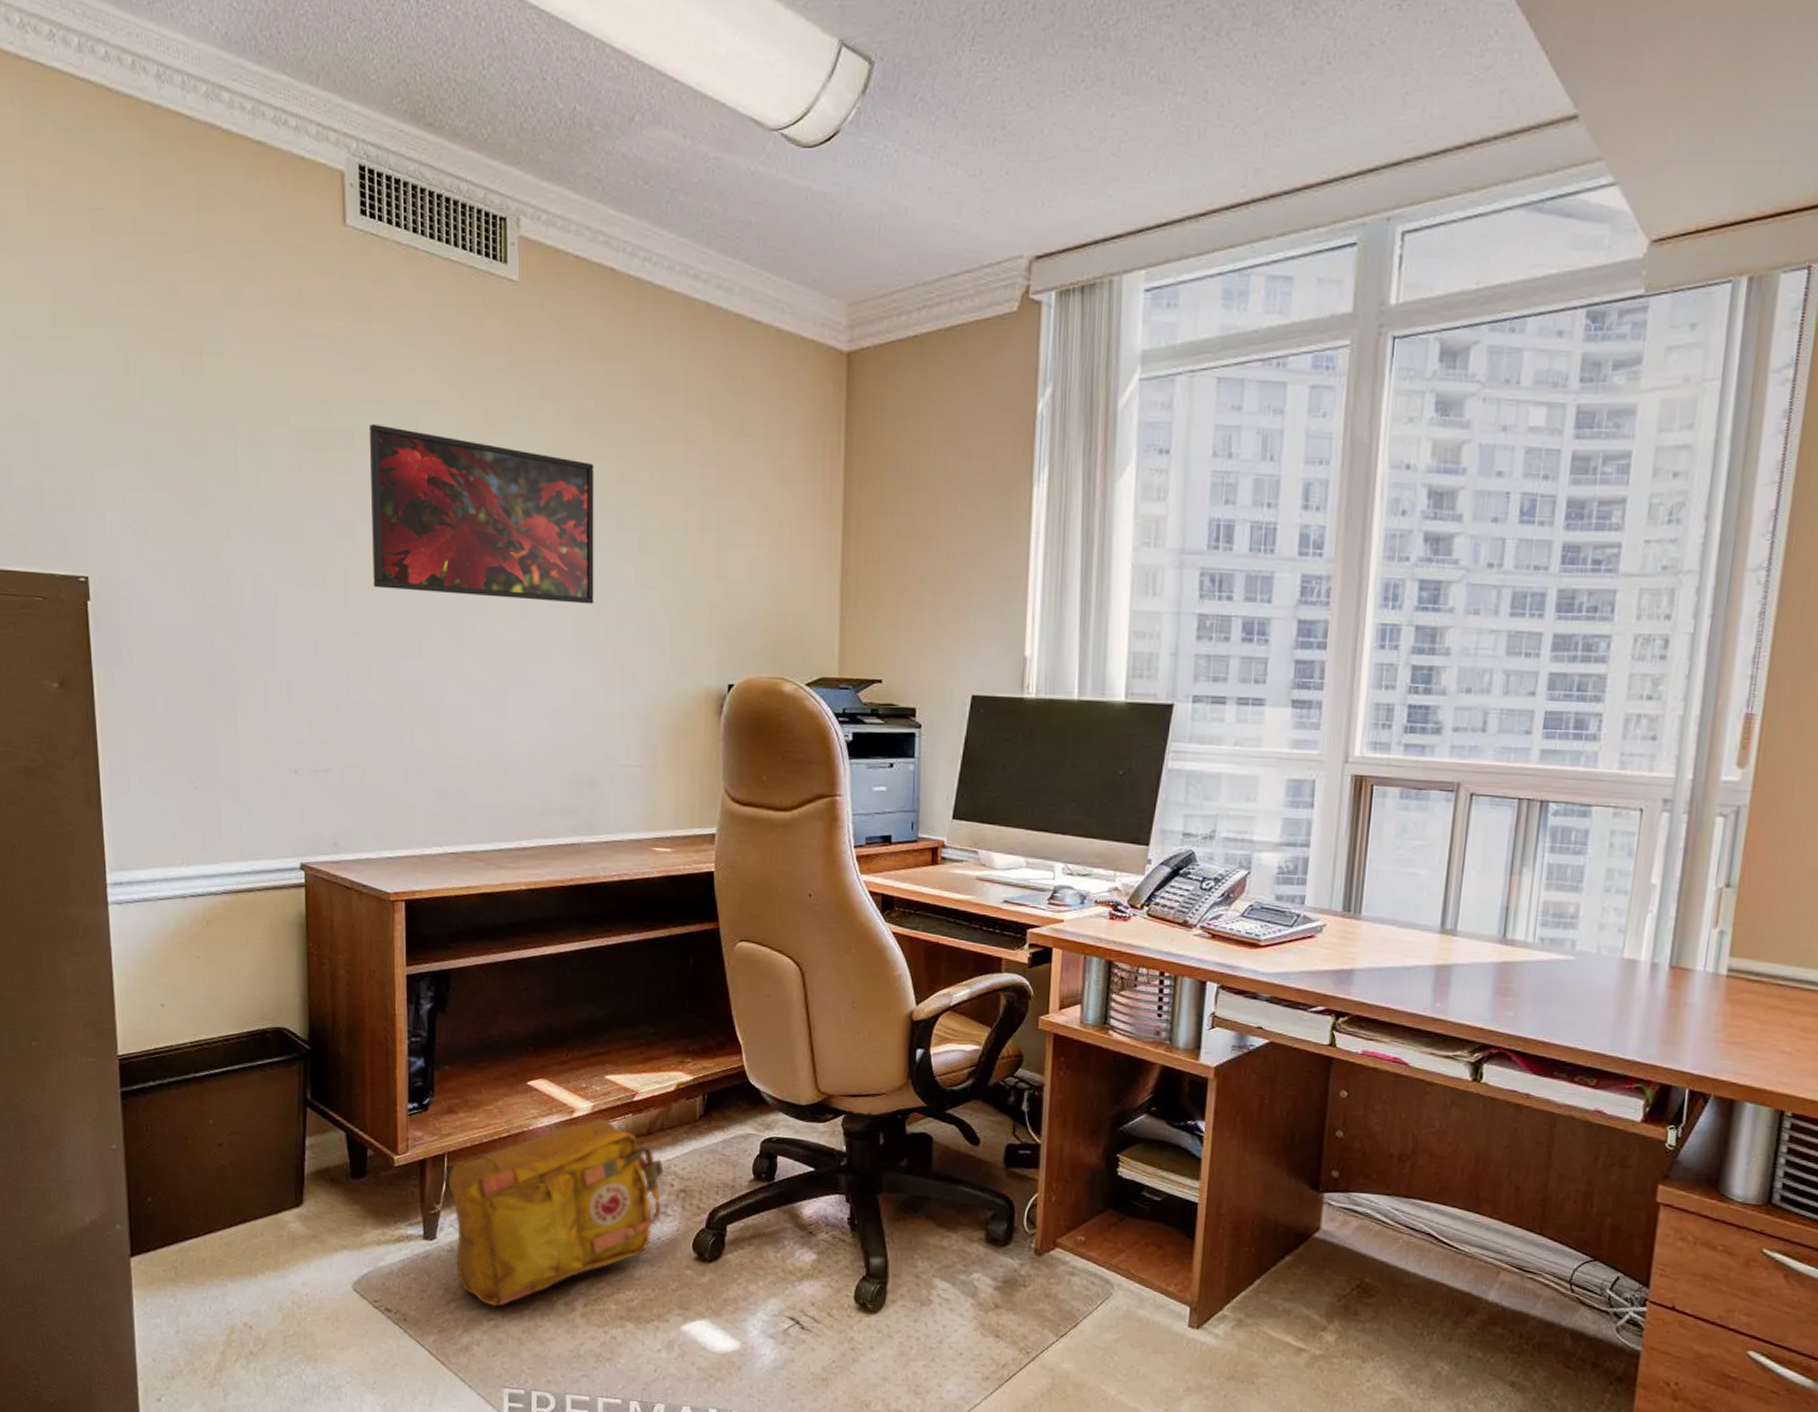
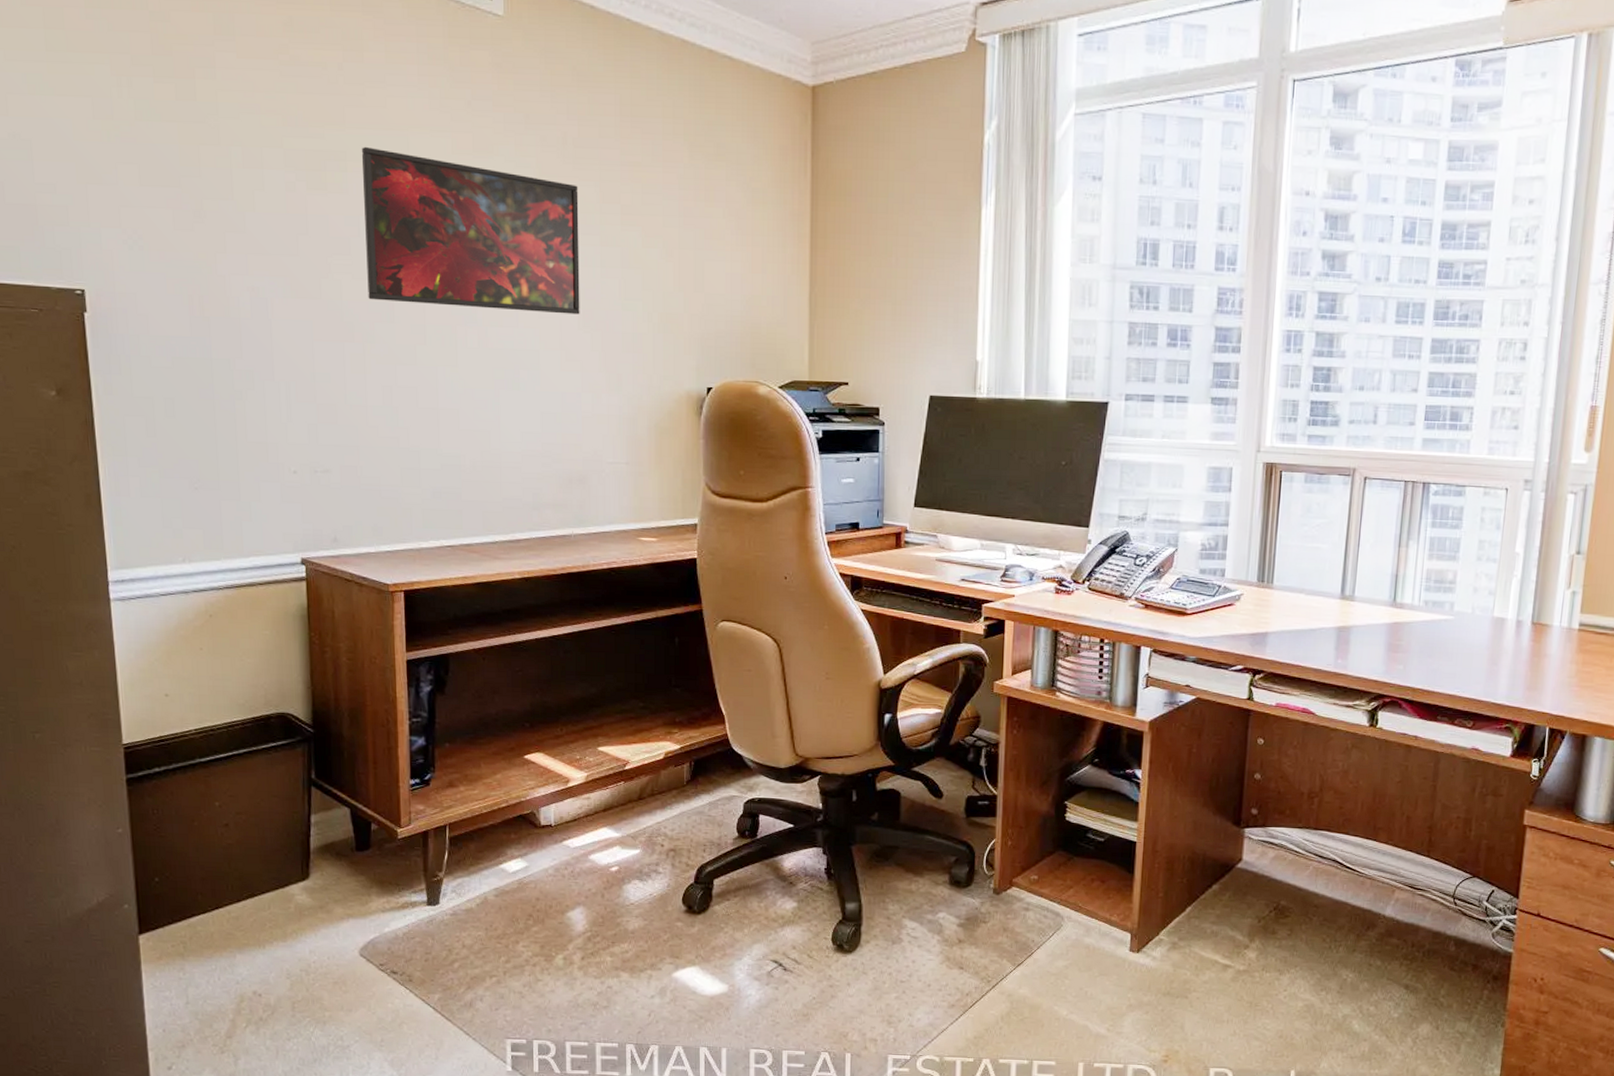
backpack: present [446,1118,664,1307] -> none [448,786,654,964]

